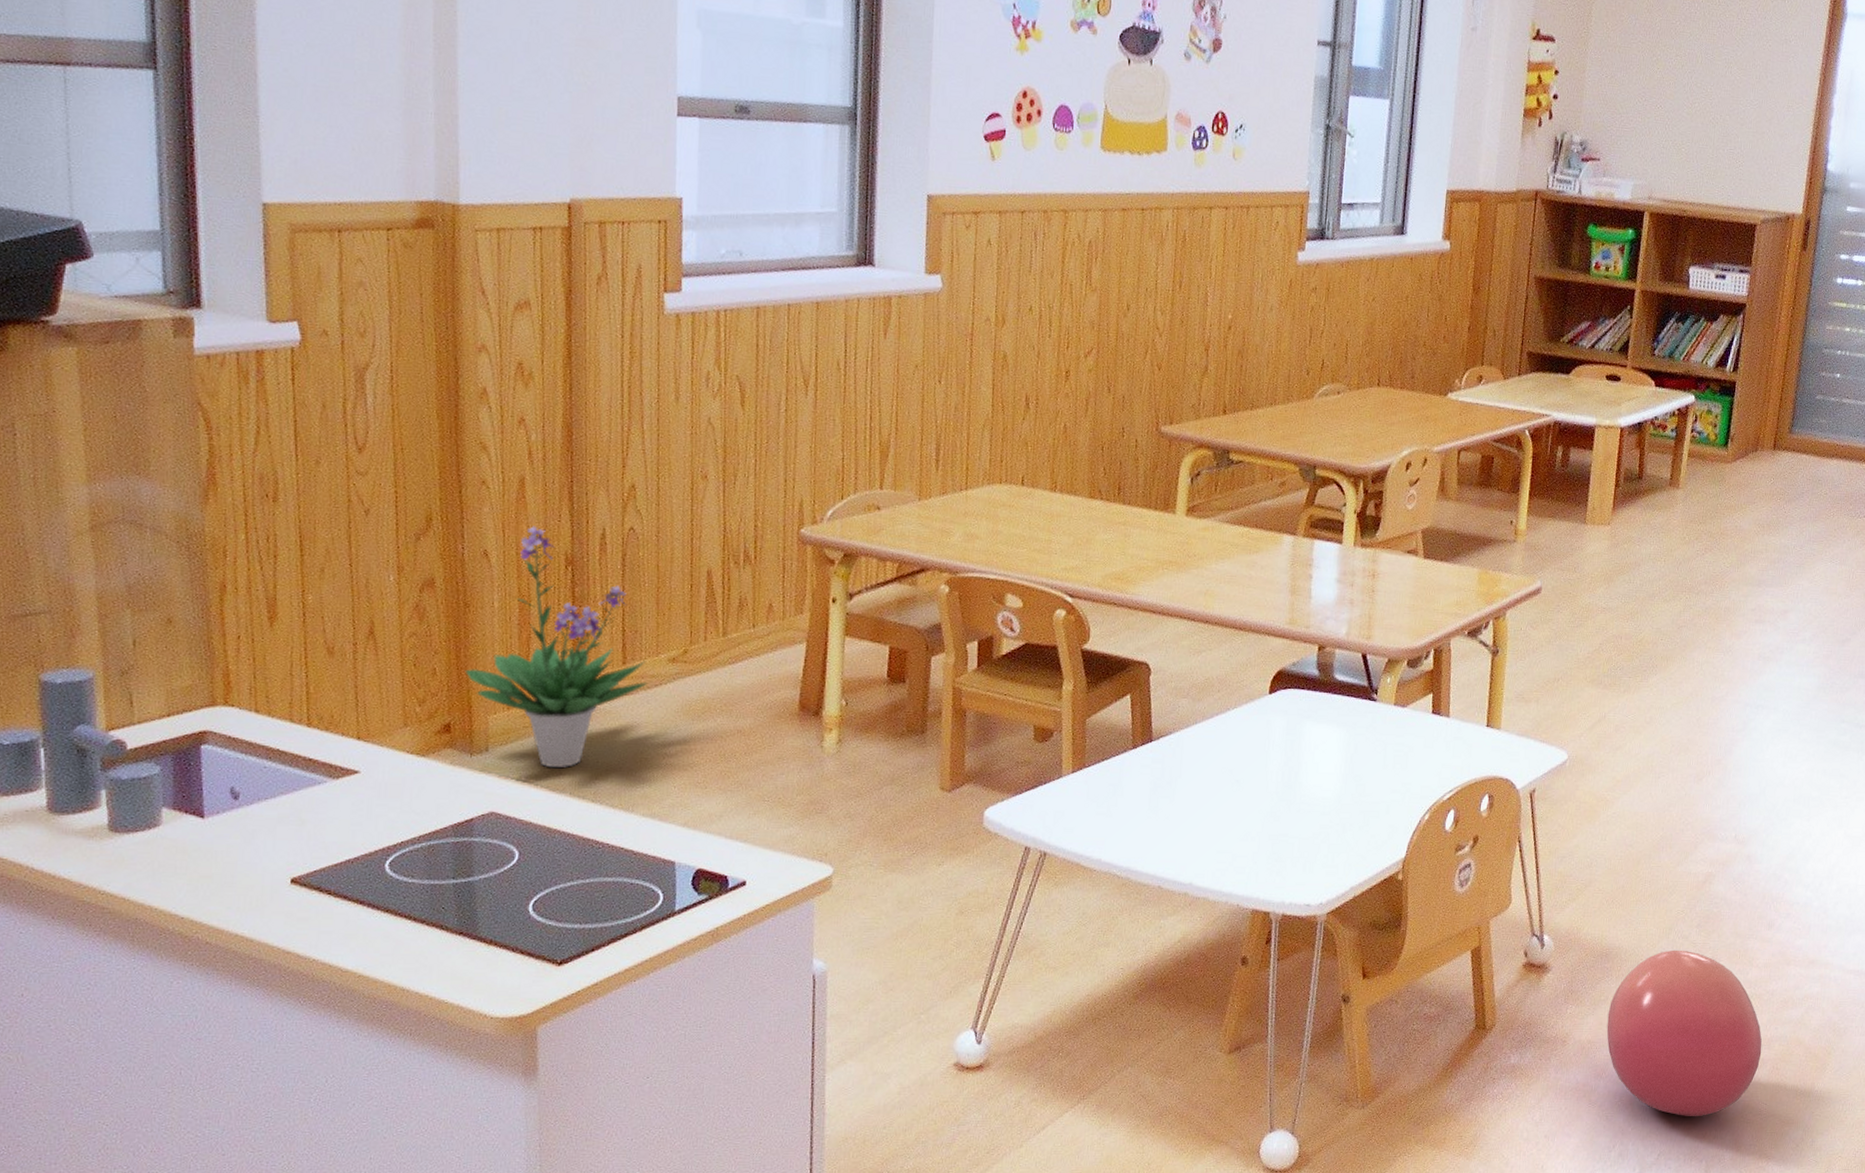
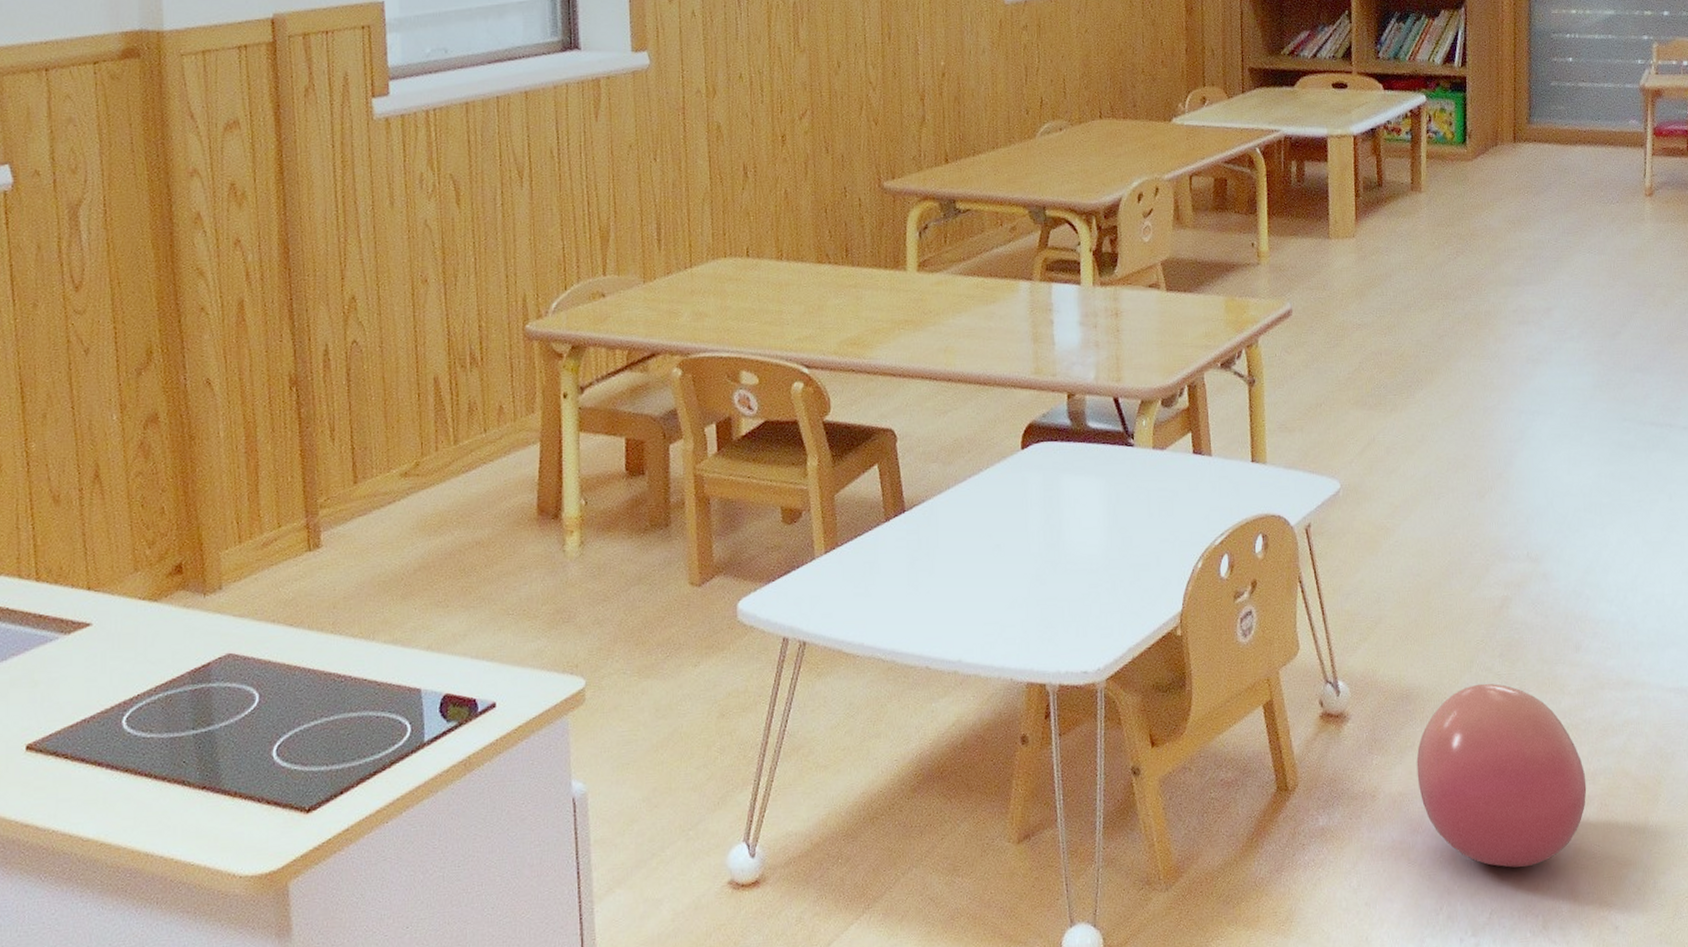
potted plant: present [465,526,647,768] -> none [193,349,380,601]

